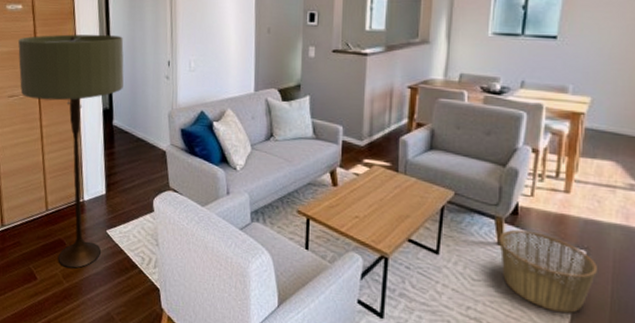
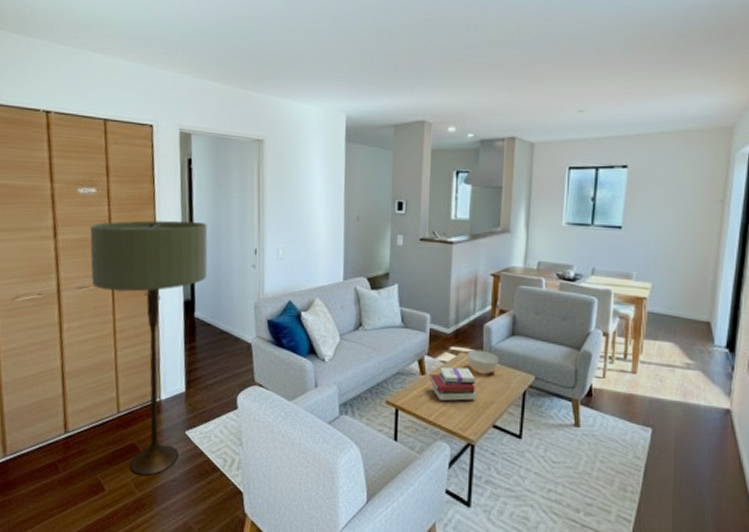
books: none [342,179,391,215] -> present [429,367,477,402]
bowl: none [380,163,416,189] -> present [466,349,499,375]
basket: present [499,229,597,314] -> none [576,410,661,490]

